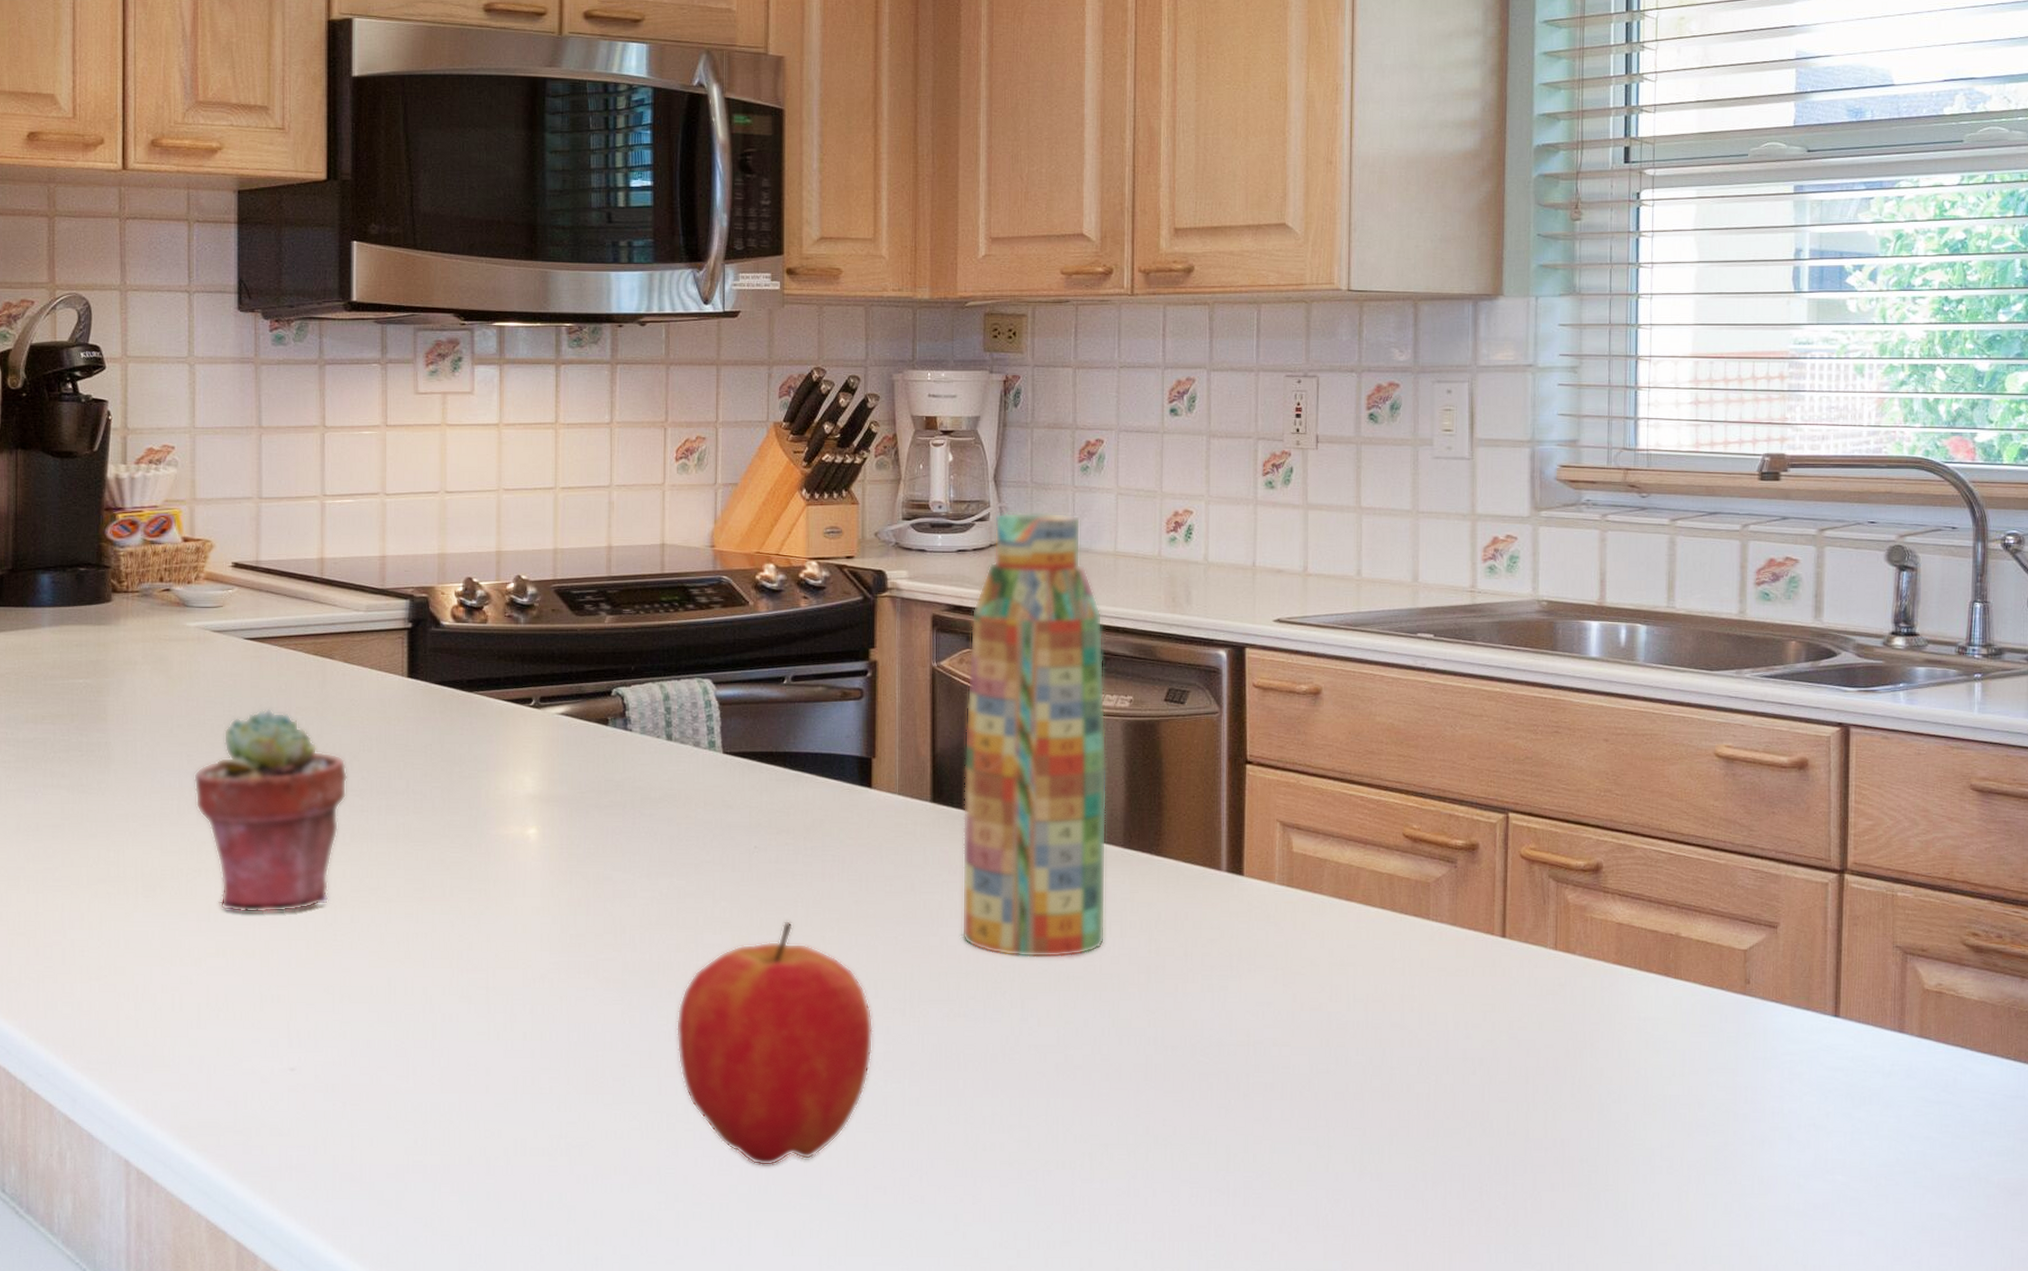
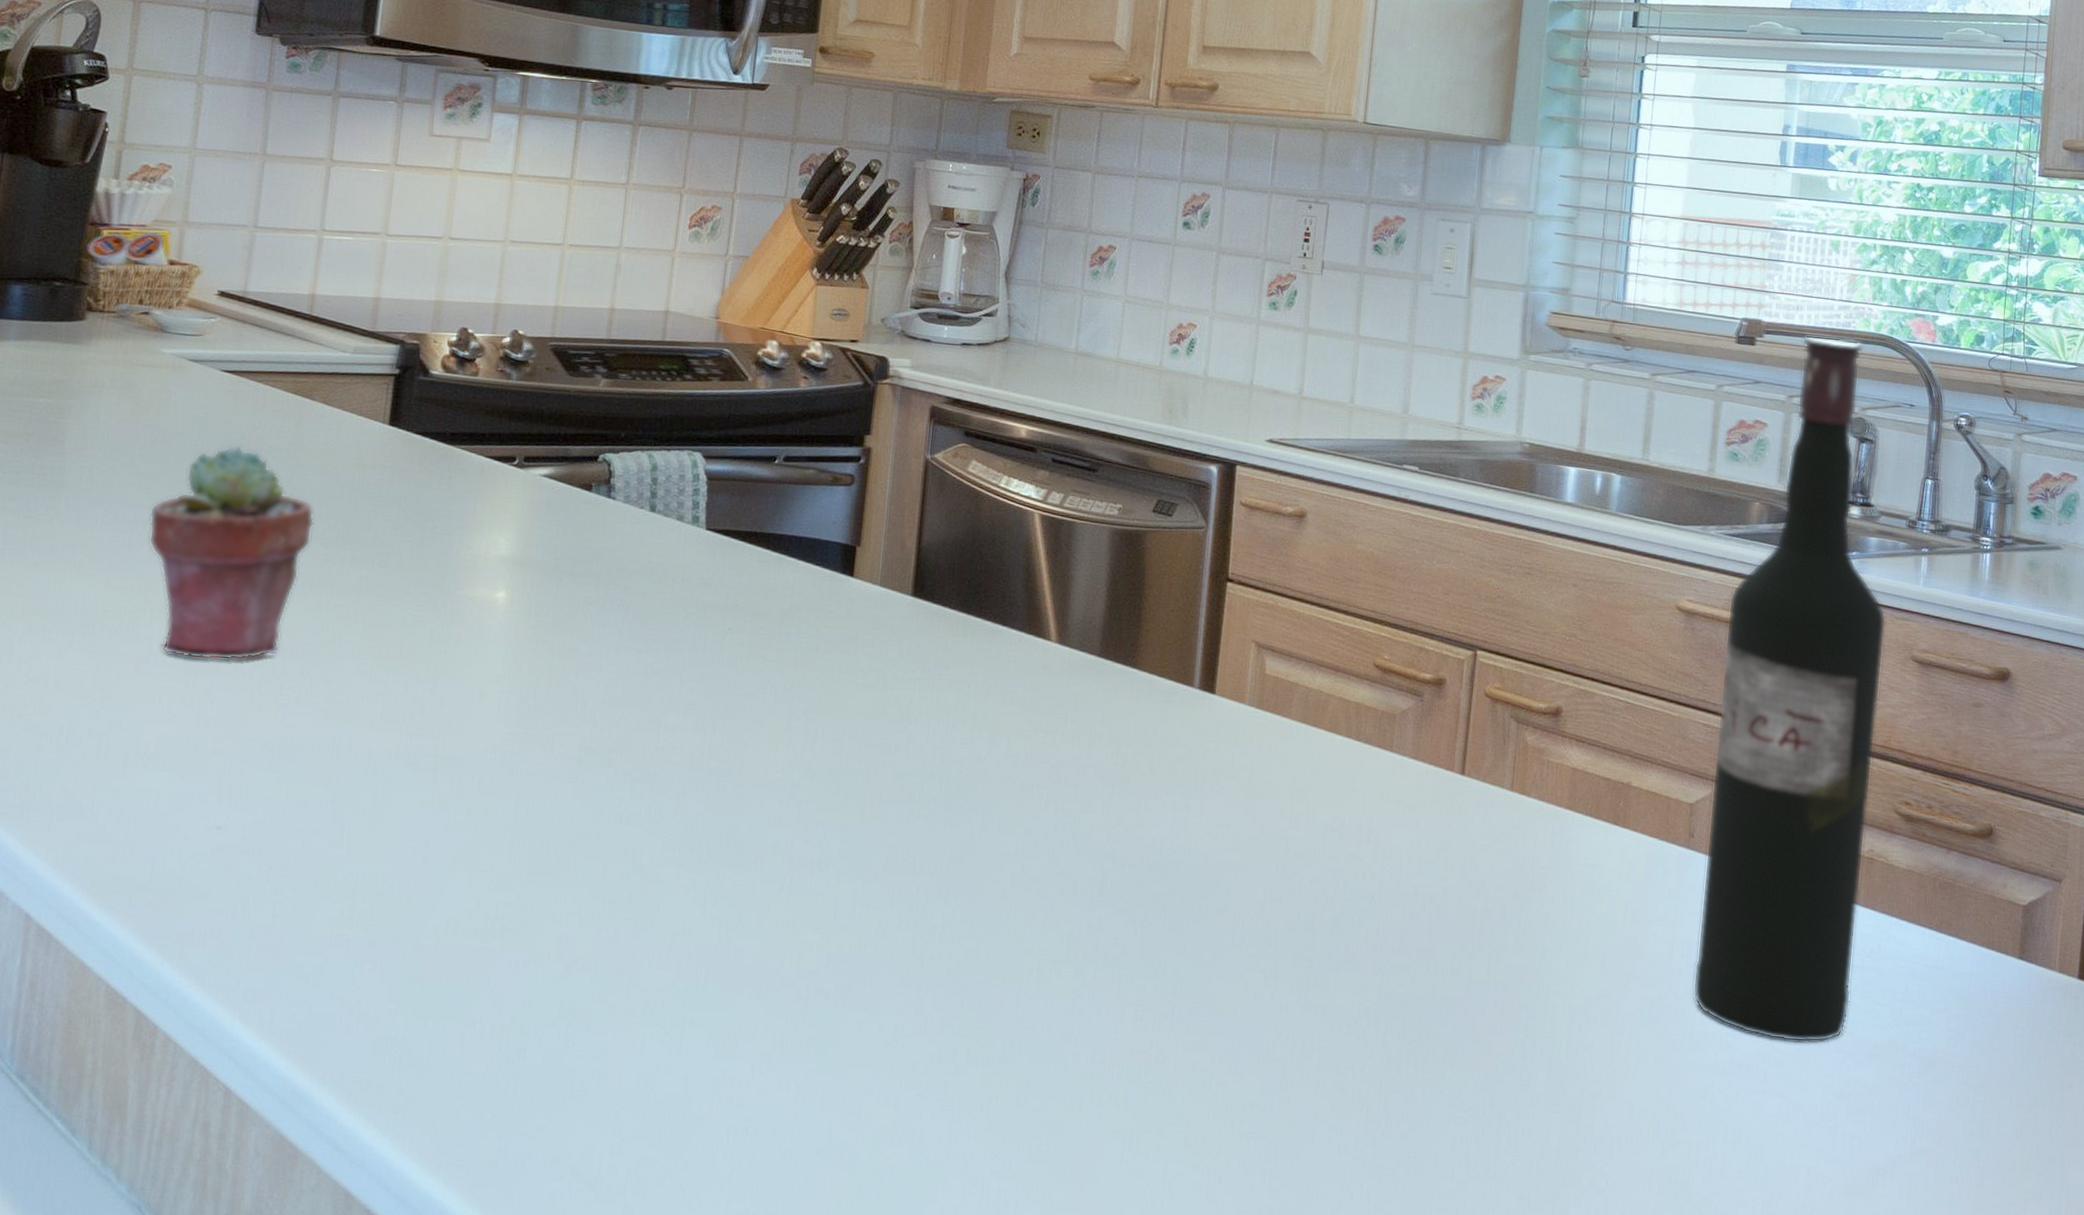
apple: present [676,920,873,1166] -> none [627,706,832,962]
water bottle: present [961,512,1107,958] -> none [929,310,1100,765]
wine bottle: none [1759,465,1941,1180] -> present [1692,335,1886,1043]

